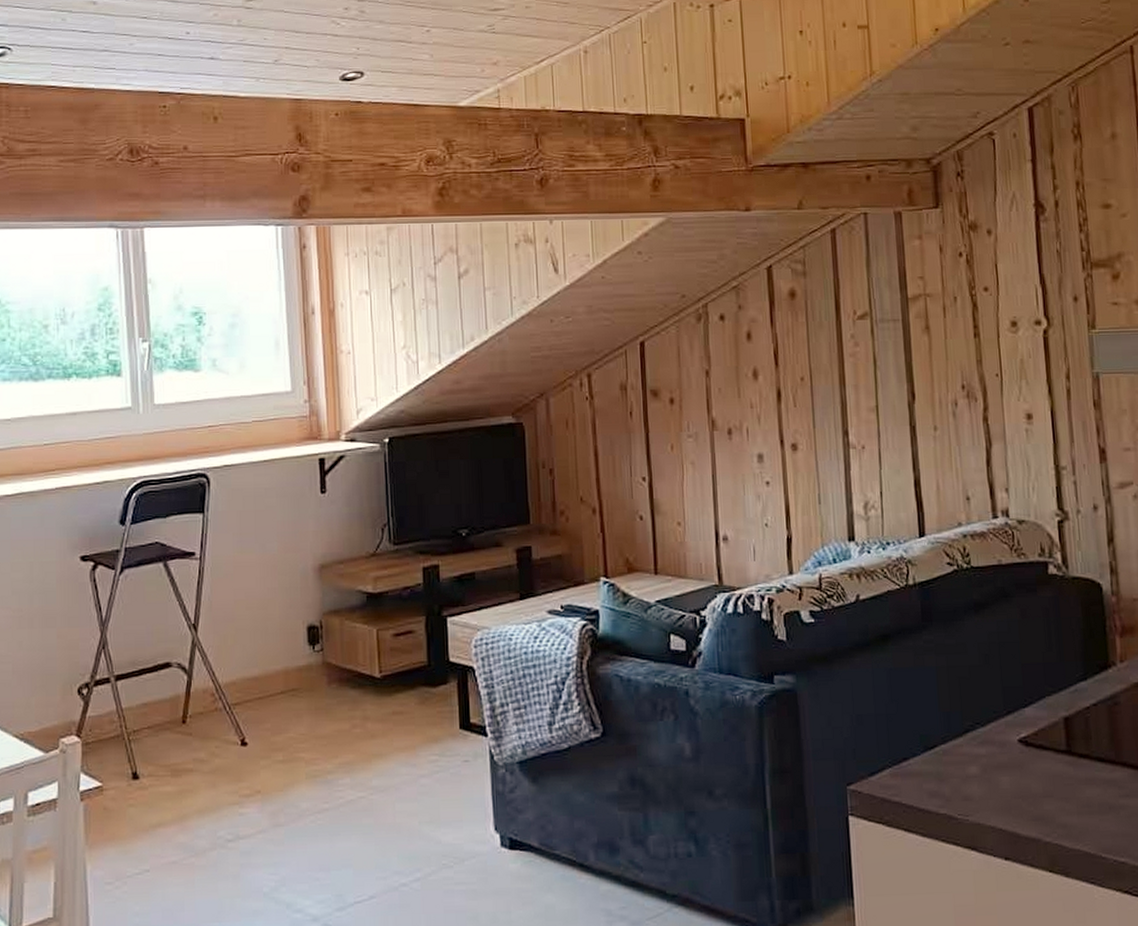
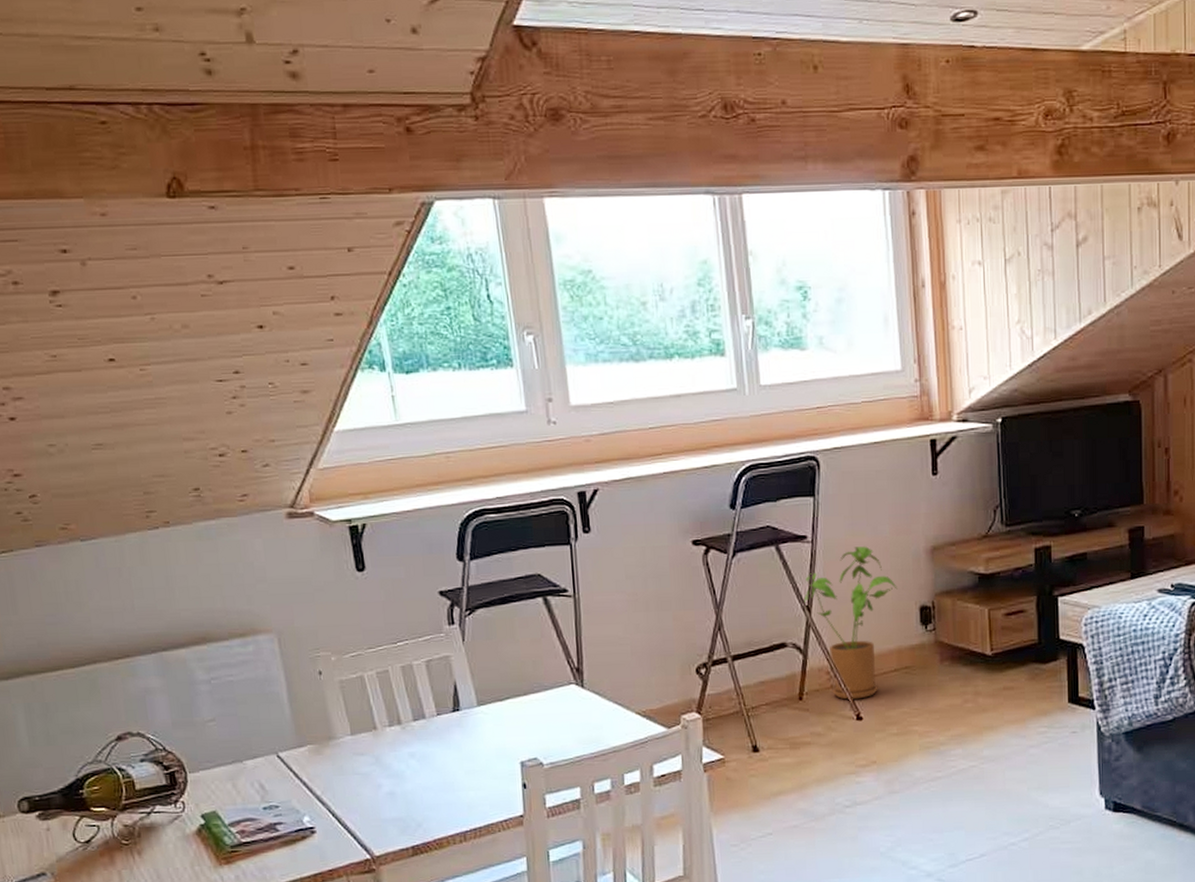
house plant: none [190,563,285,724] -> present [804,545,897,700]

